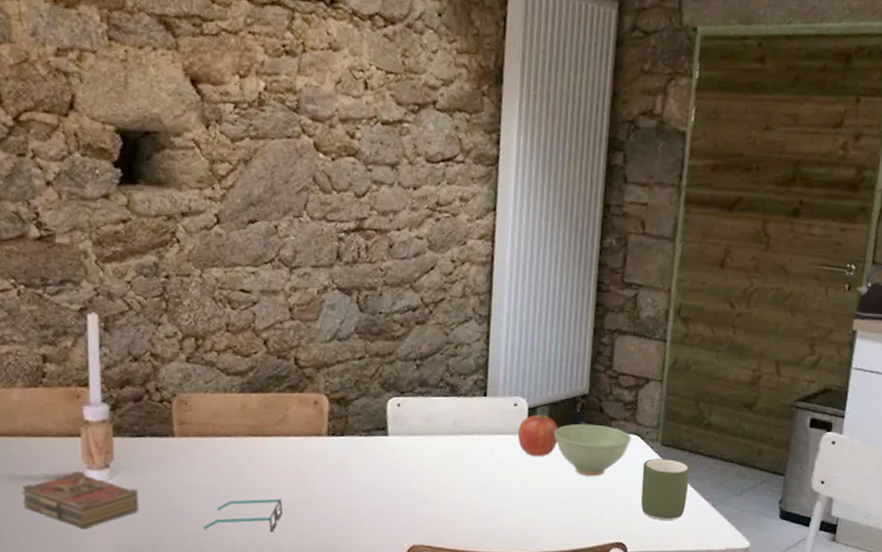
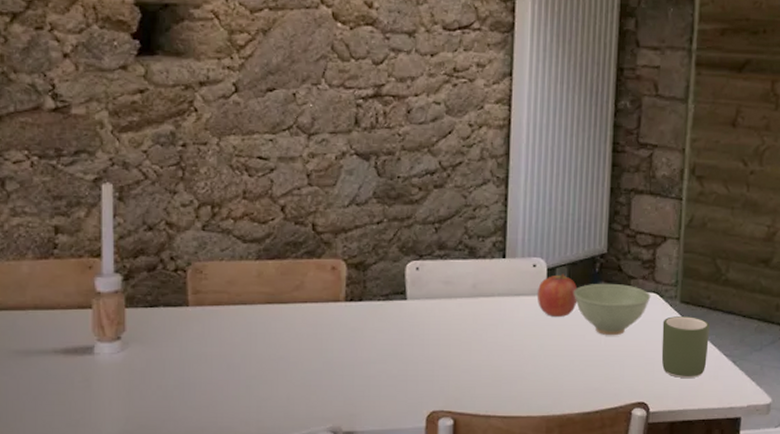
book: present [21,470,139,529] -> none [28,343,151,403]
glasses: present [203,498,283,532] -> none [217,367,299,402]

